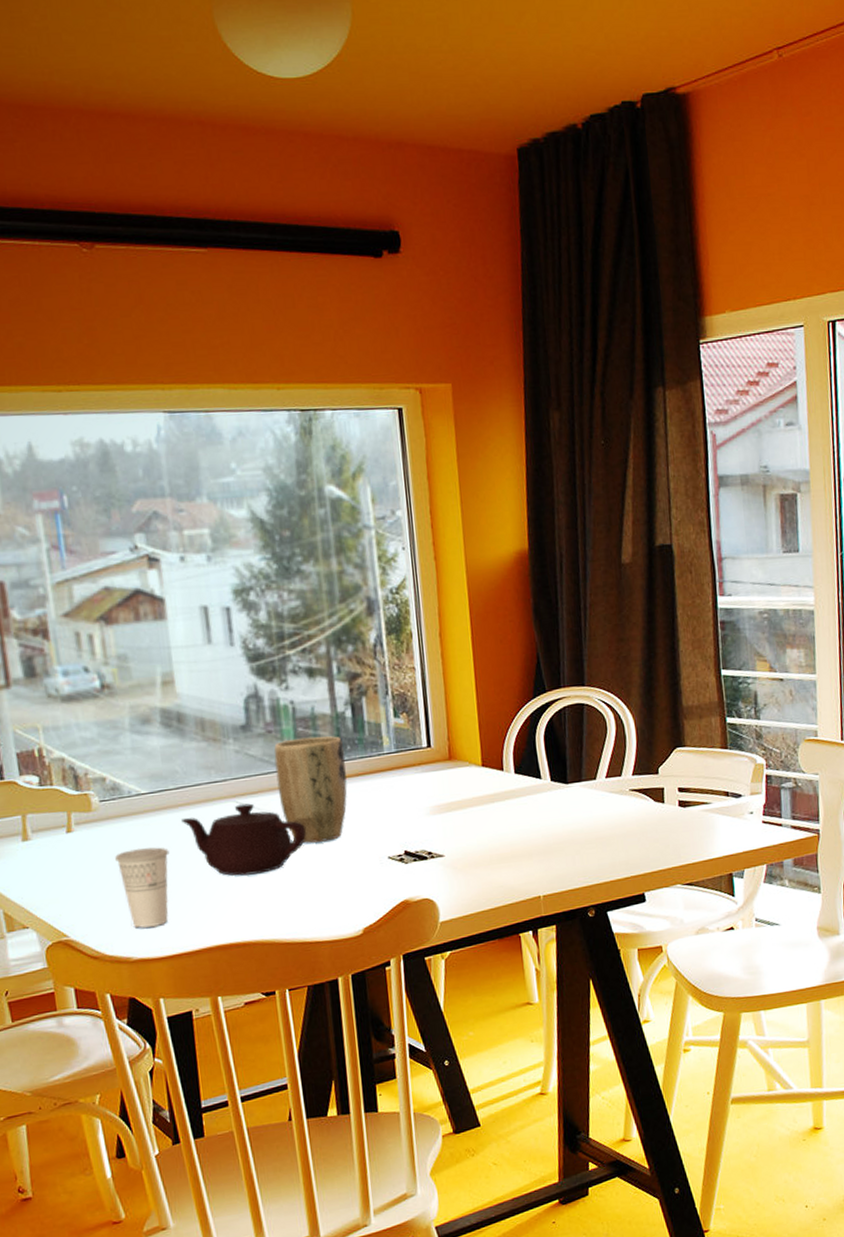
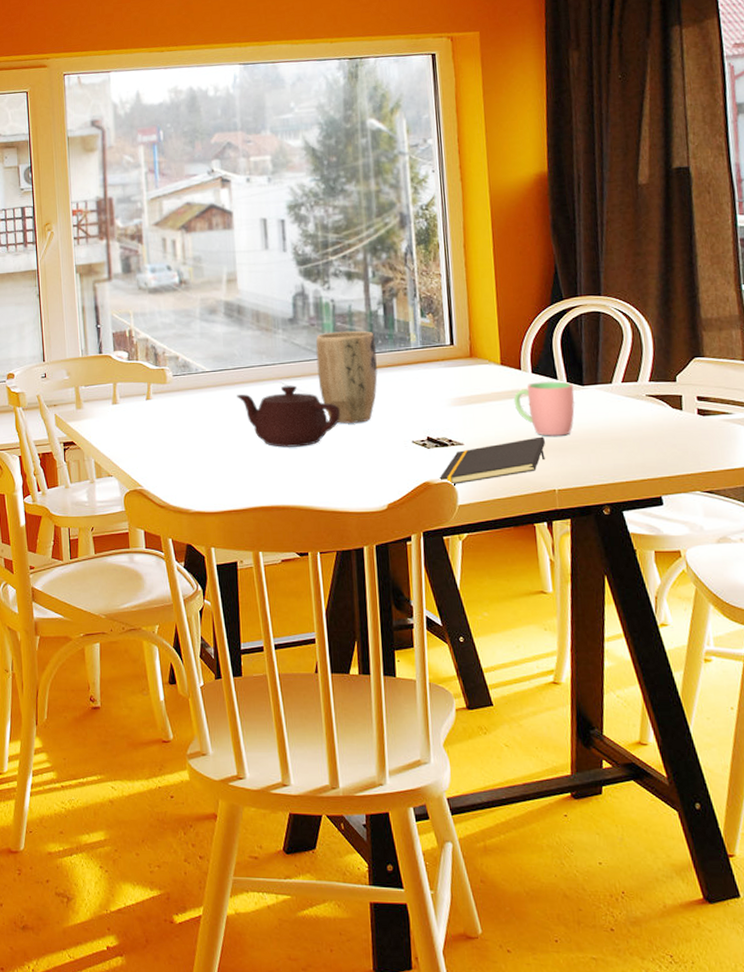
cup: present [115,847,169,928] -> none [182,417,226,485]
notepad: none [419,841,530,902] -> present [439,436,545,486]
cup: none [496,781,559,840] -> present [513,381,575,436]

